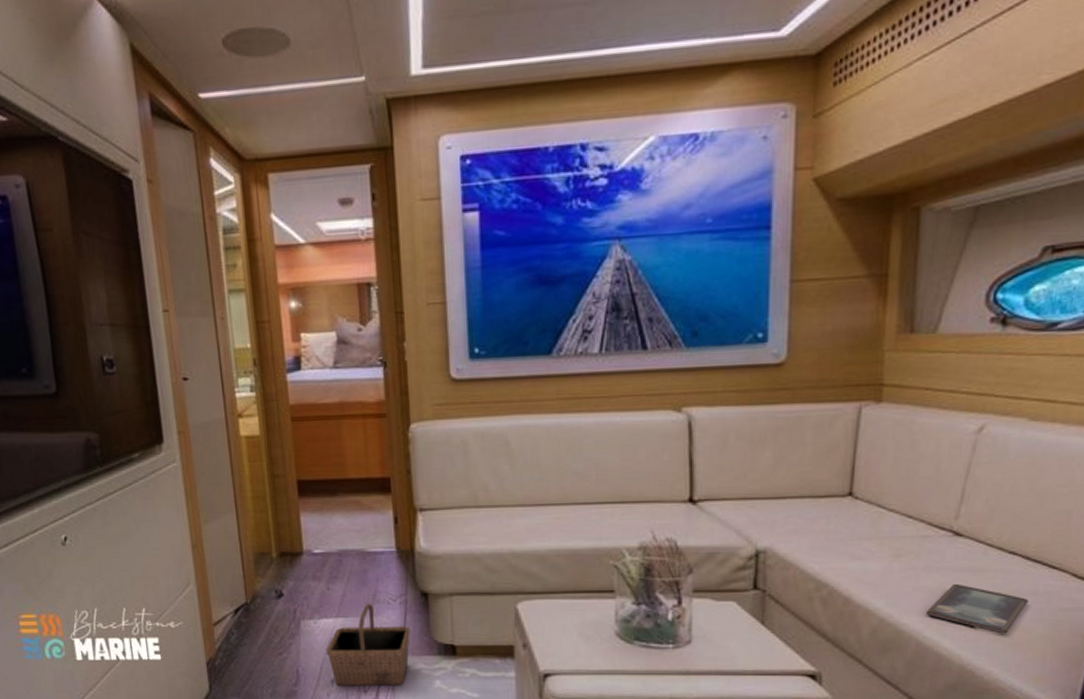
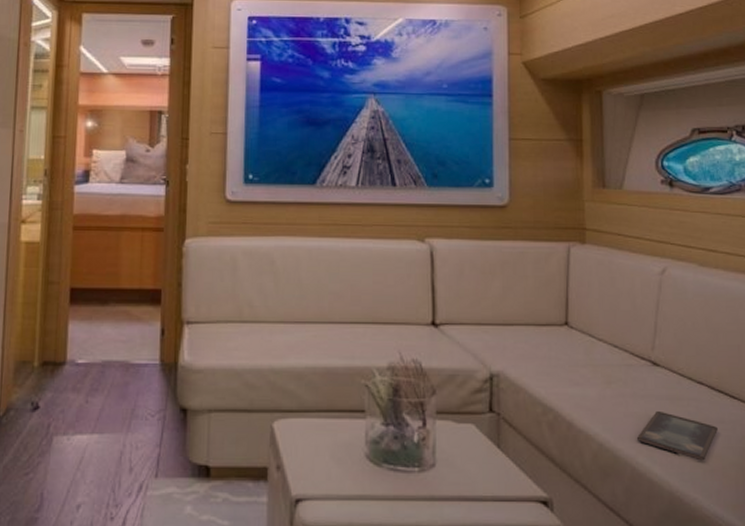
basket: present [326,604,410,686] -> none [76,419,165,512]

